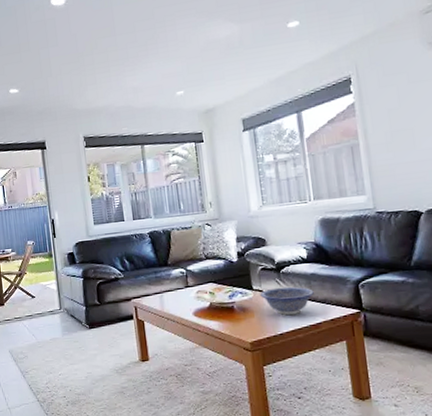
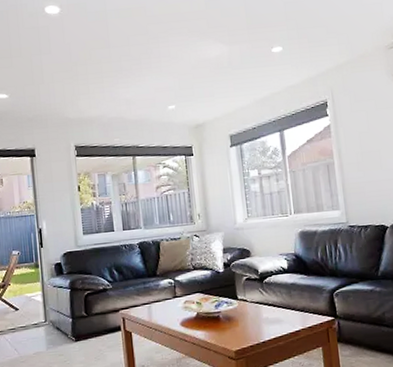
decorative bowl: present [260,286,314,316] -> none [244,296,294,324]

